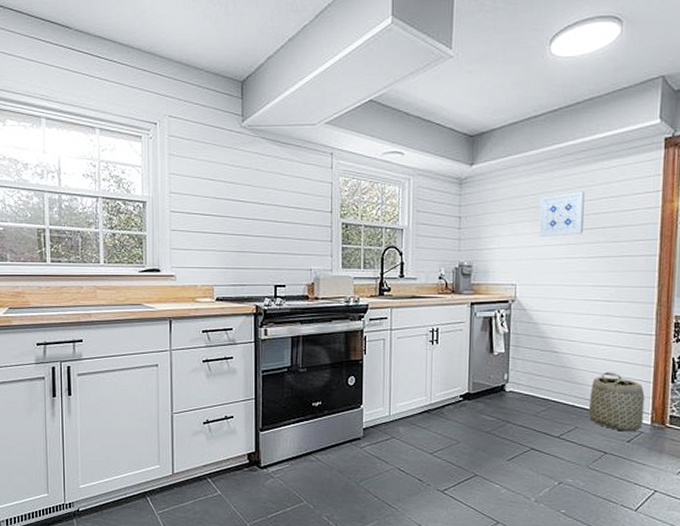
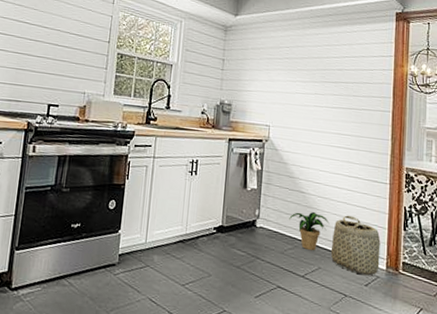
wall art: present [539,192,585,237] -> none [291,49,331,87]
potted plant: none [541,371,587,410] -> present [289,211,330,250]

